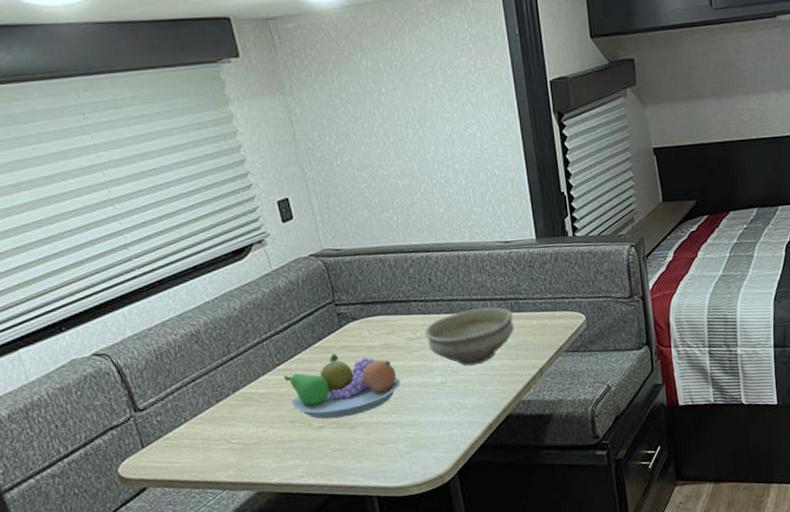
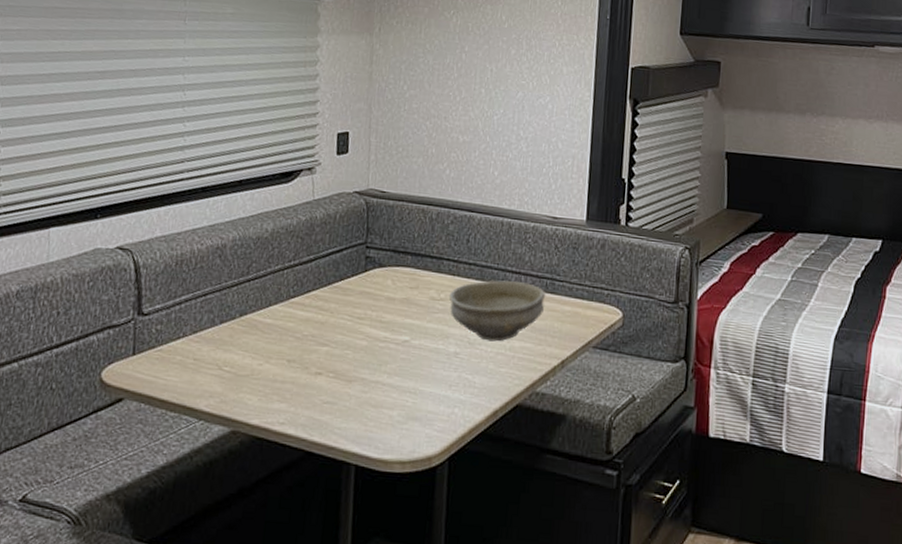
fruit bowl: present [283,353,401,420] -> none [294,297,412,369]

